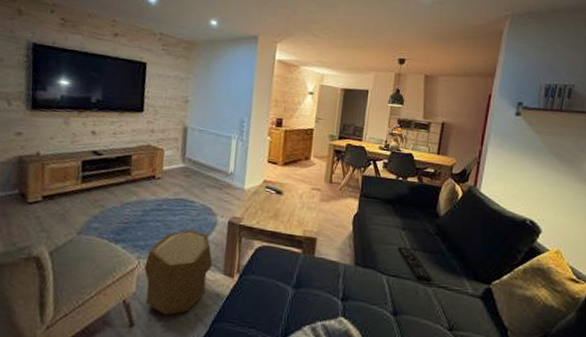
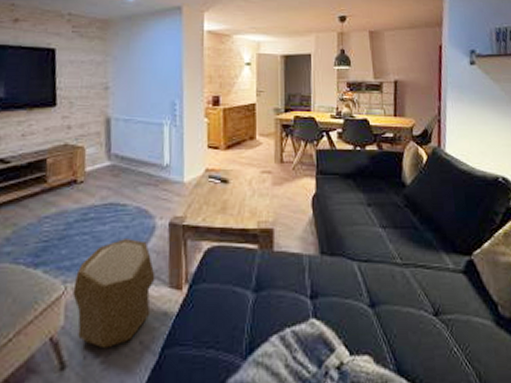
remote control: present [397,246,432,282] -> none [365,225,408,262]

